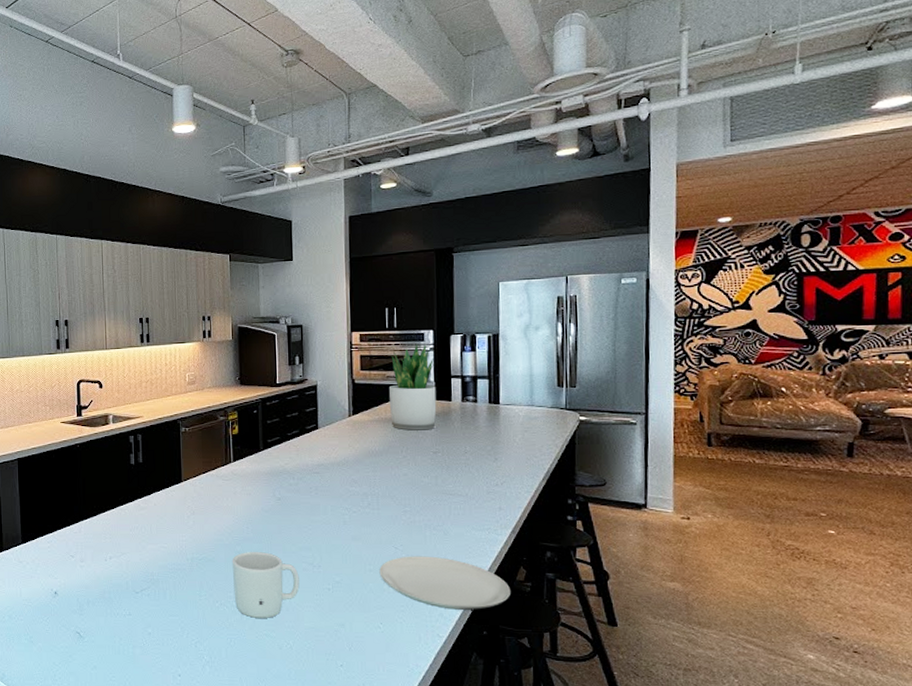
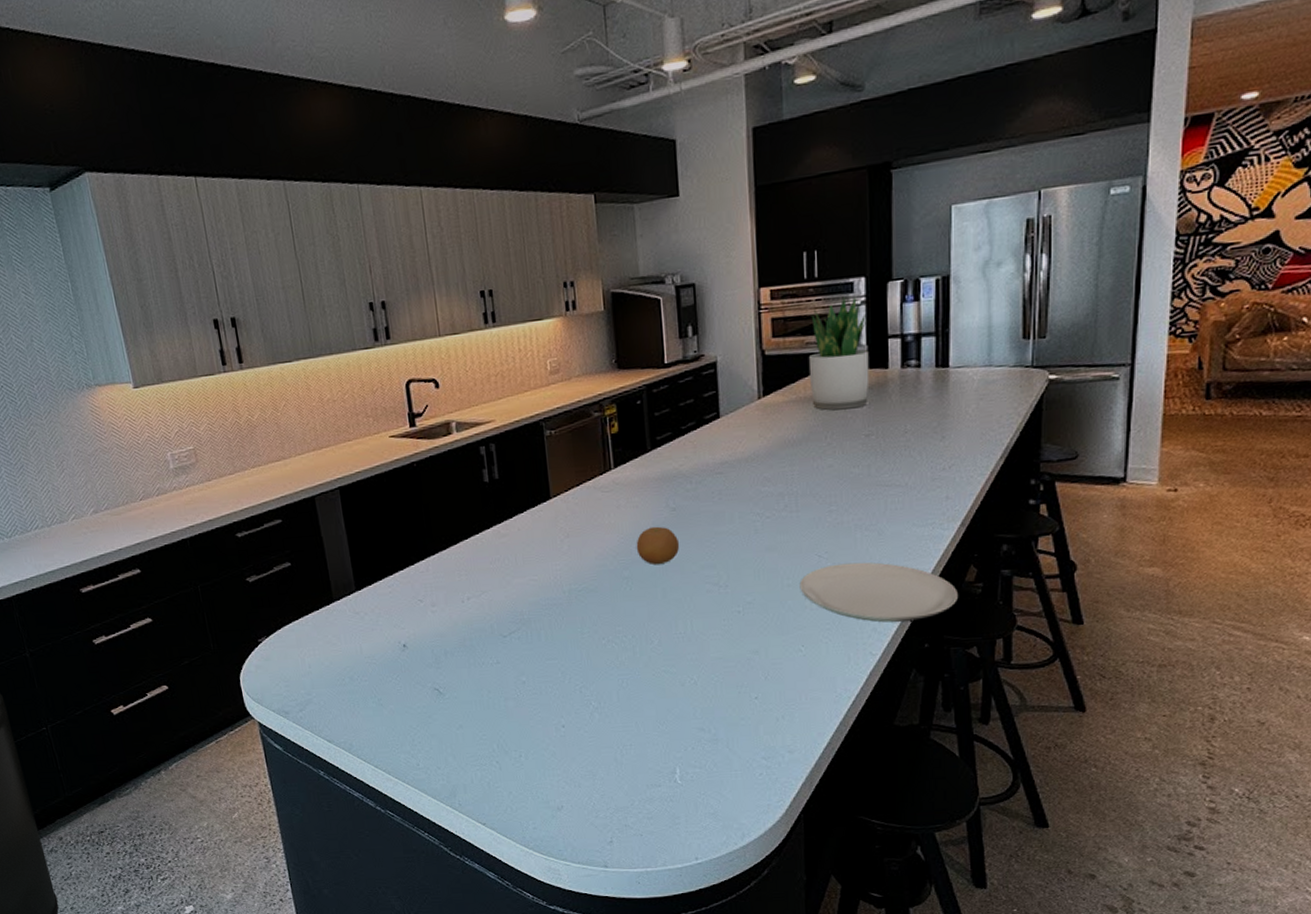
mug: present [232,551,300,618] -> none [619,574,703,653]
fruit: none [247,512,283,543] -> present [636,526,680,564]

